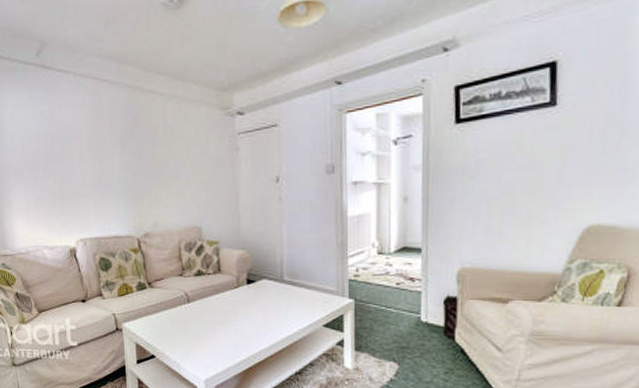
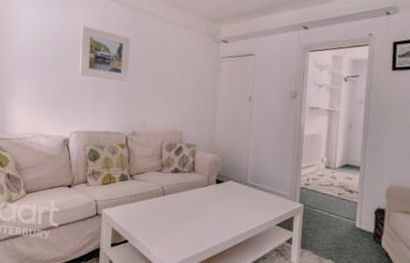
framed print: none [72,115,133,176] -> present [79,25,131,82]

